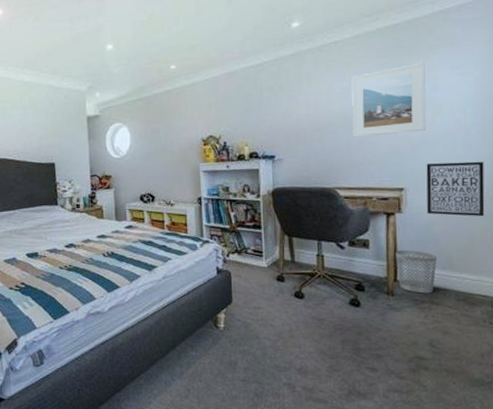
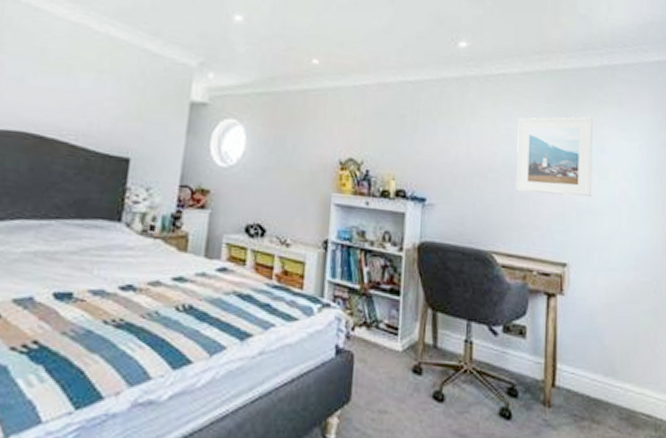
wastebasket: present [396,249,437,294] -> none [555,344,599,407]
wall art: present [426,161,485,217] -> none [591,237,649,312]

